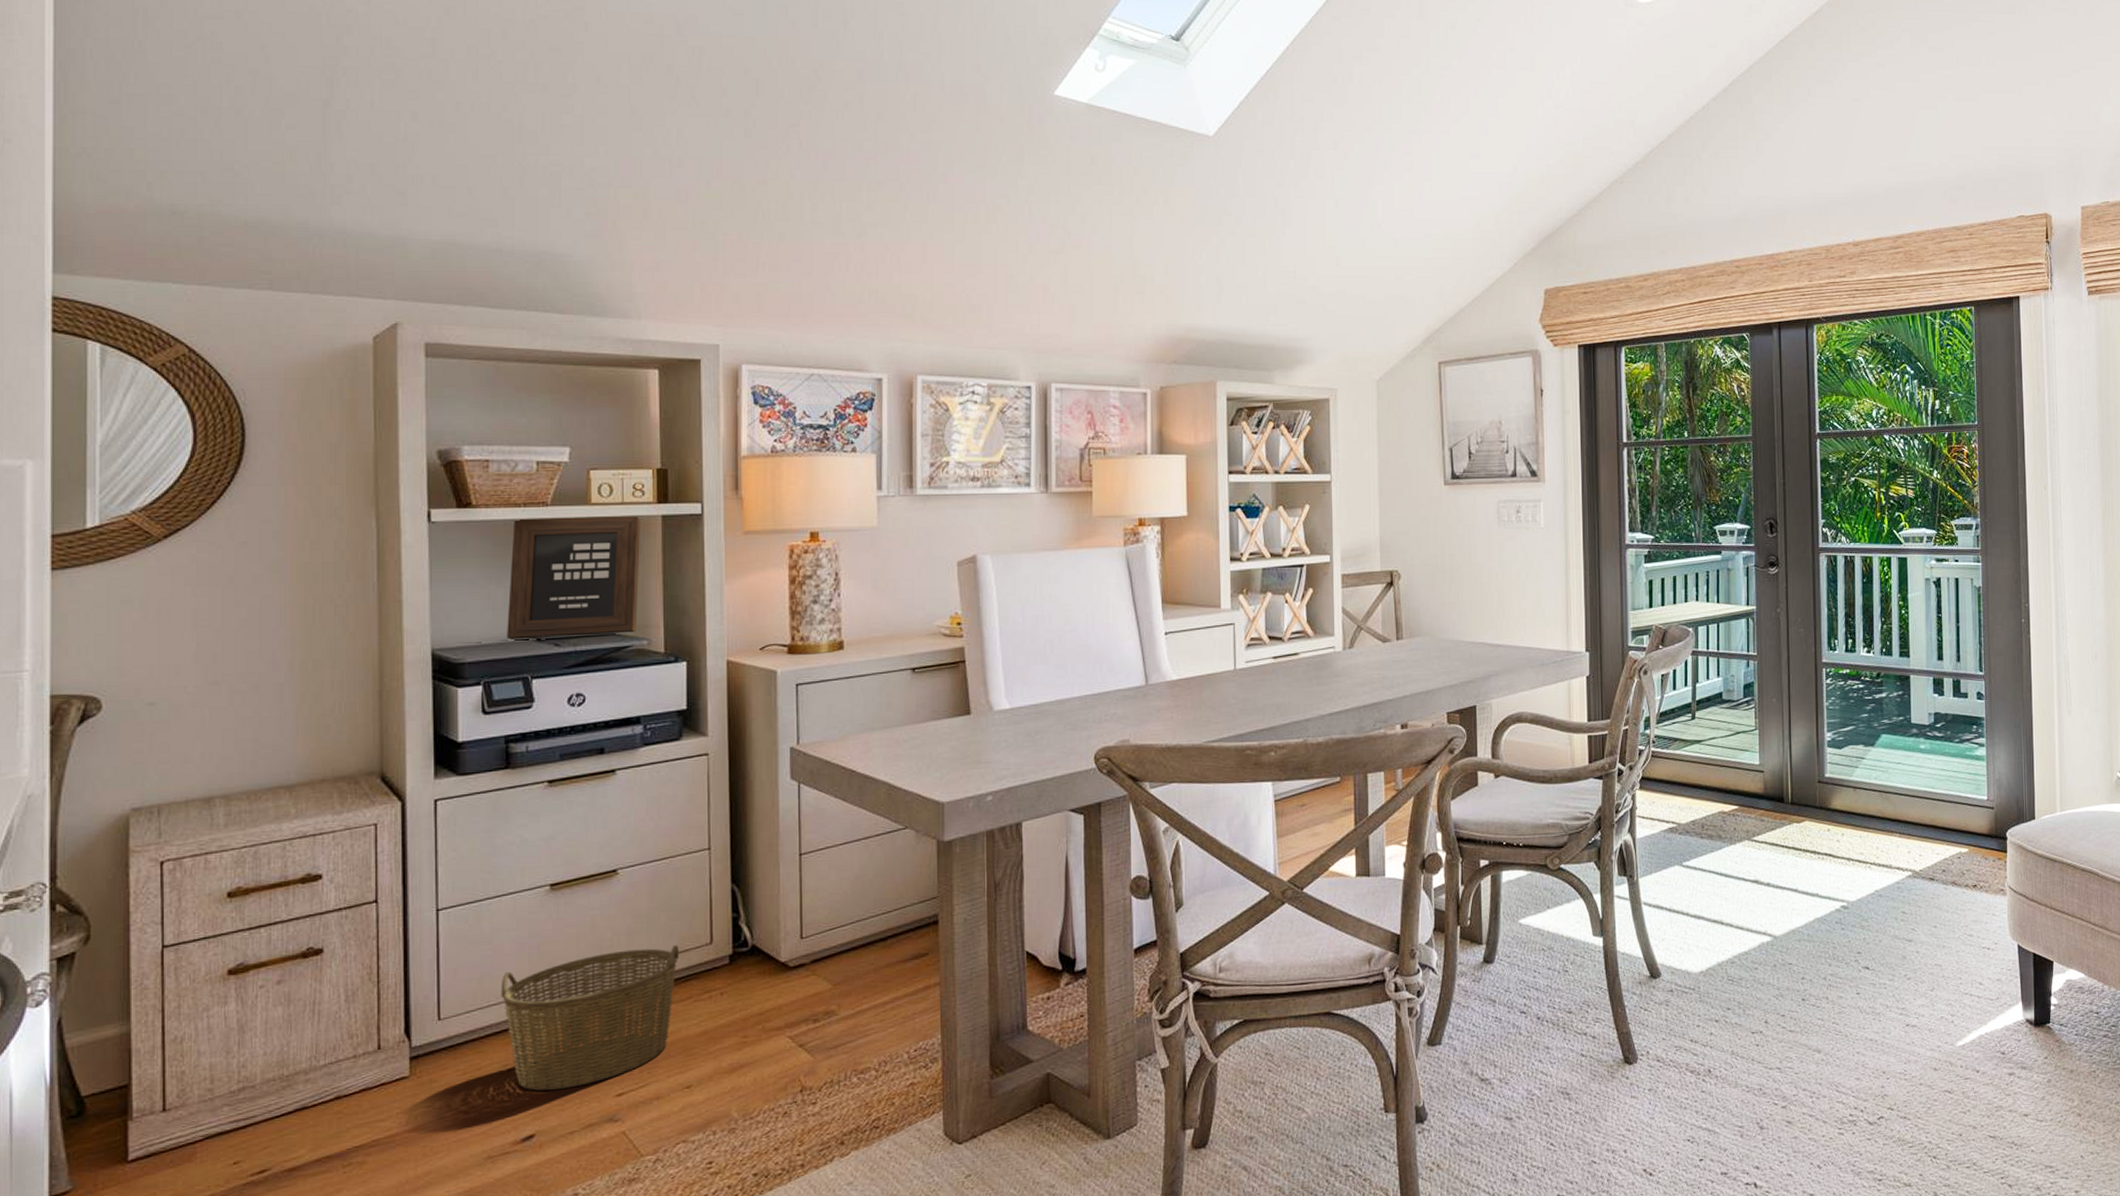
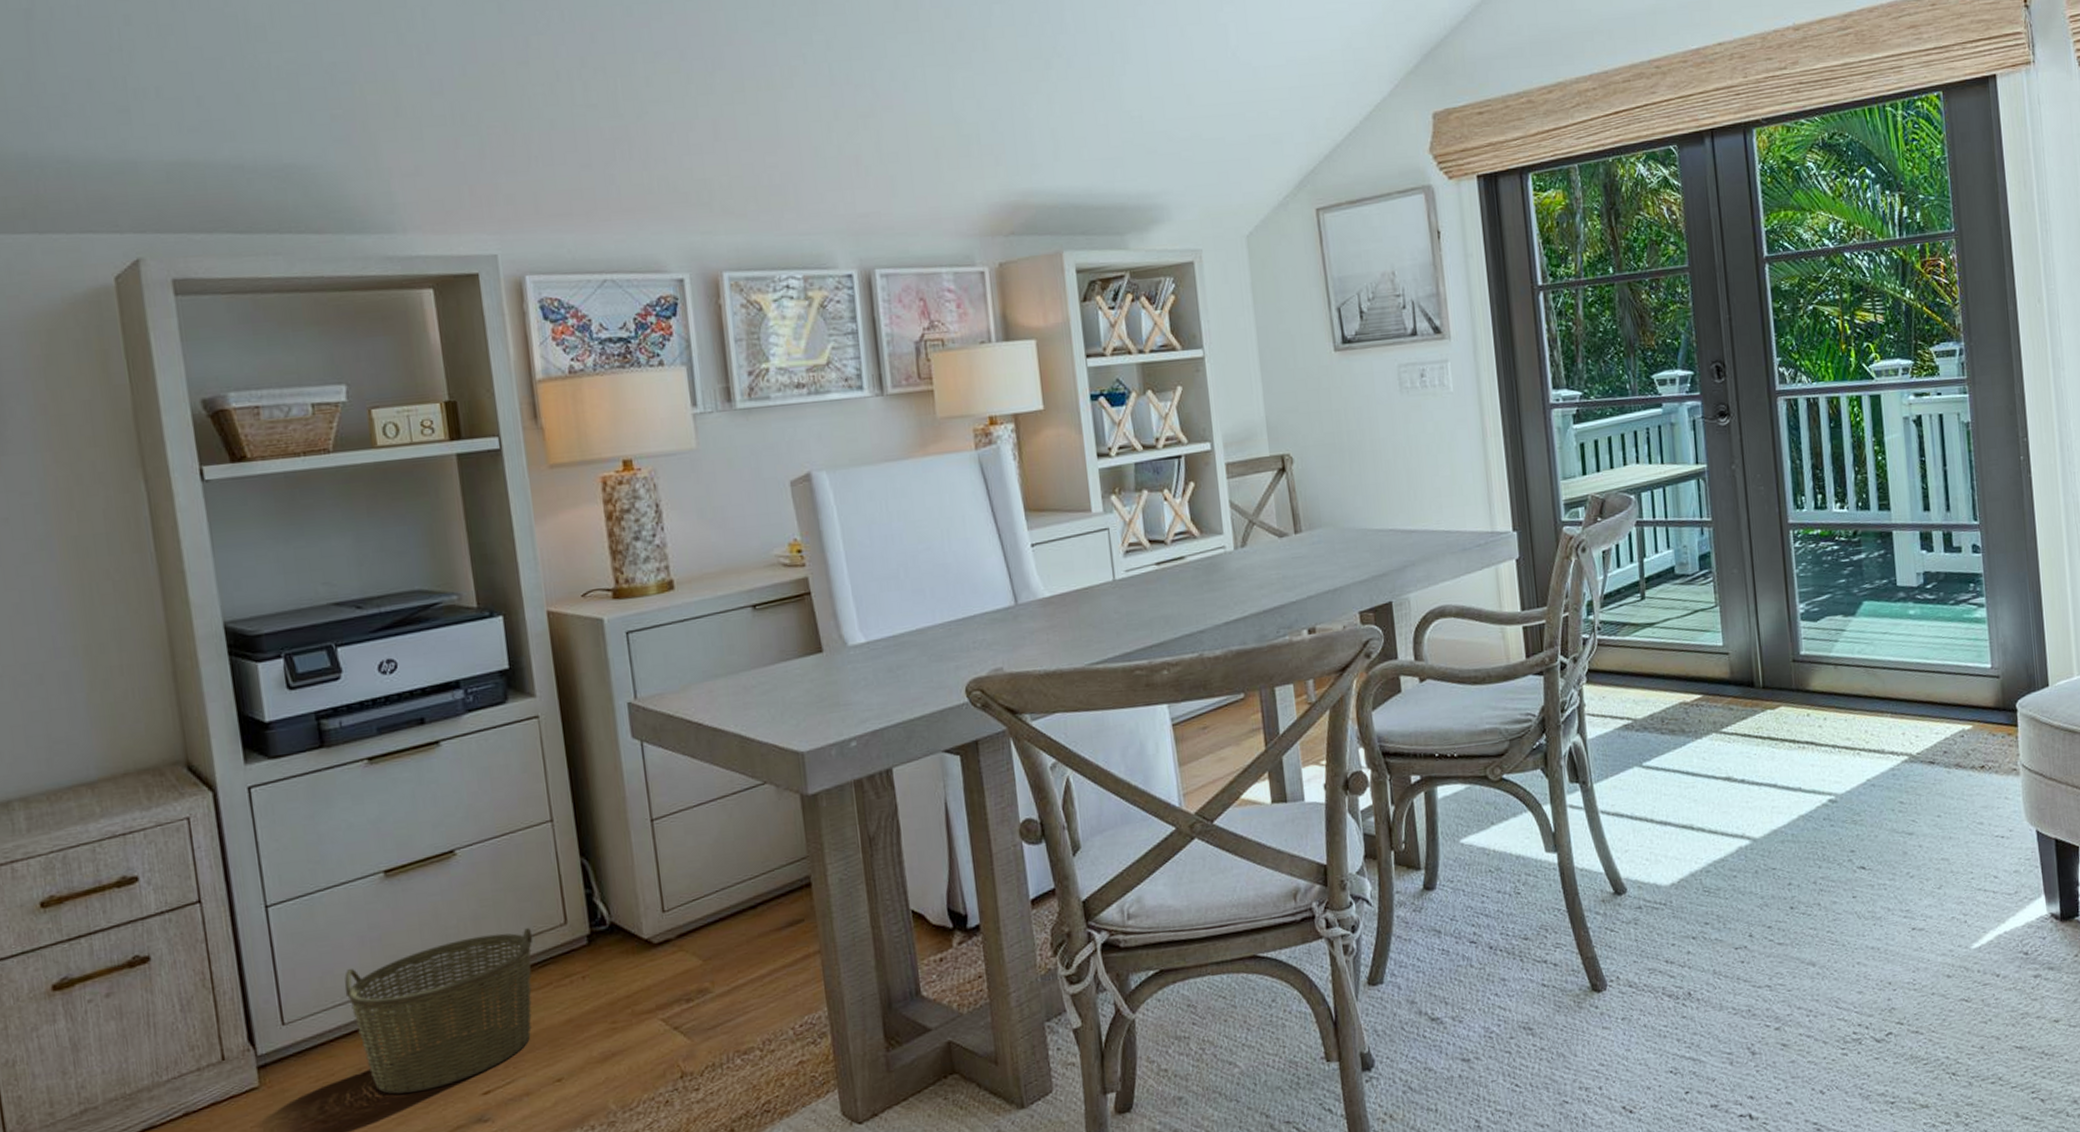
picture frame: present [507,516,641,640] -> none [295,456,444,605]

